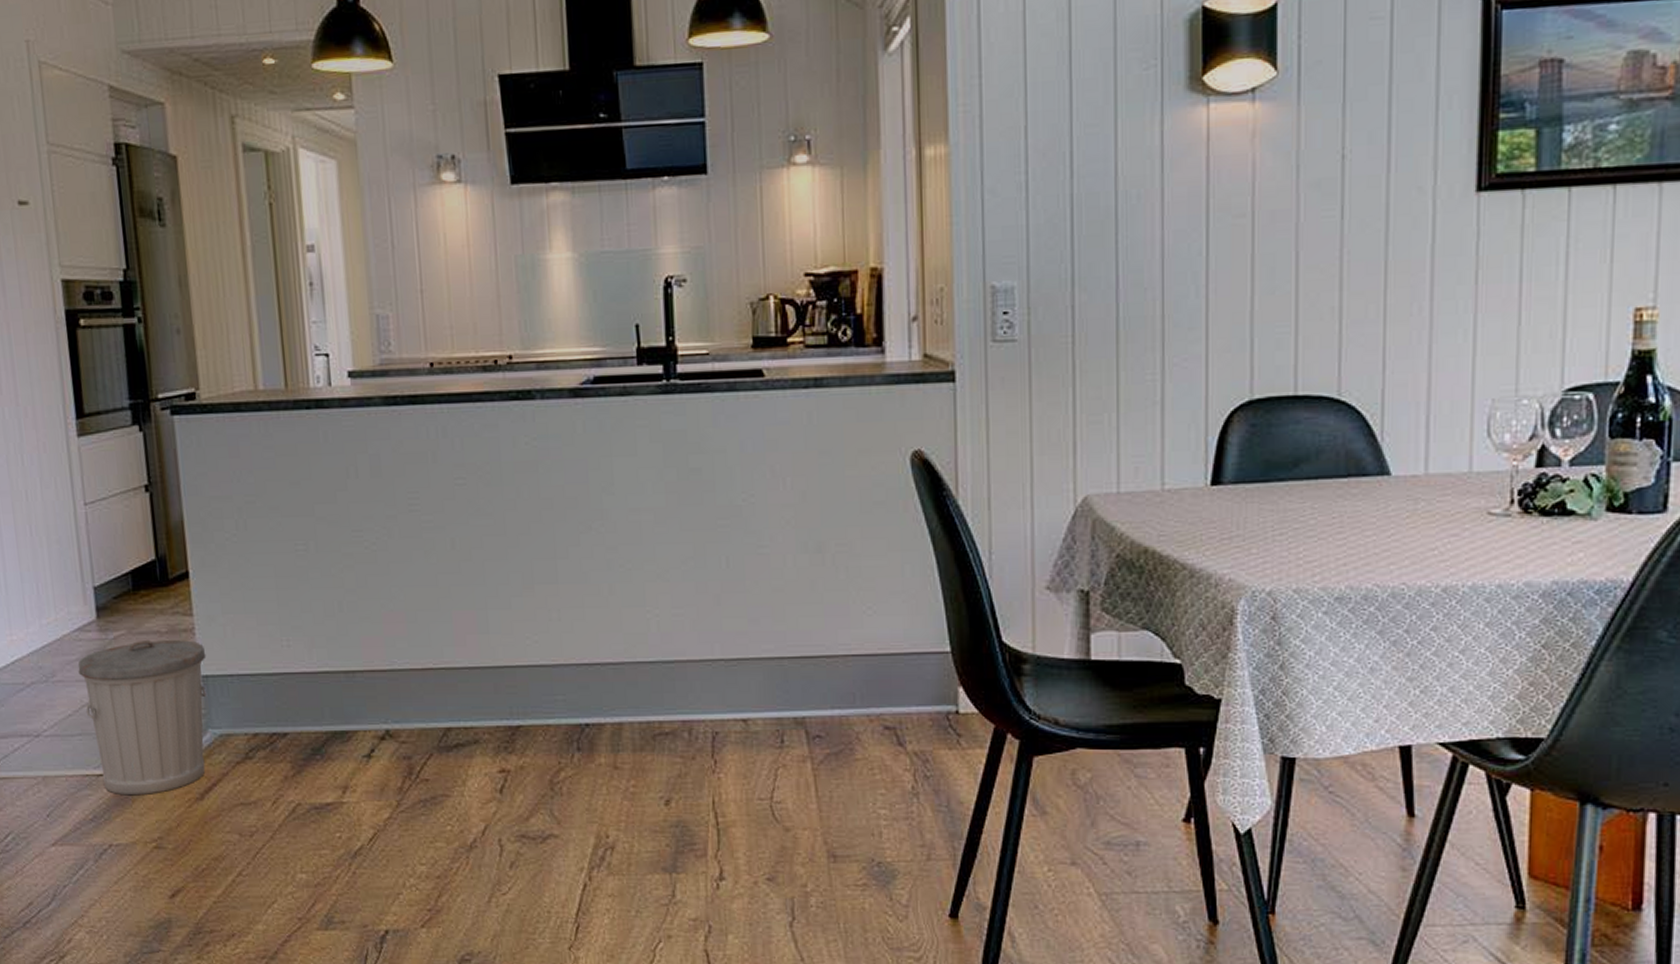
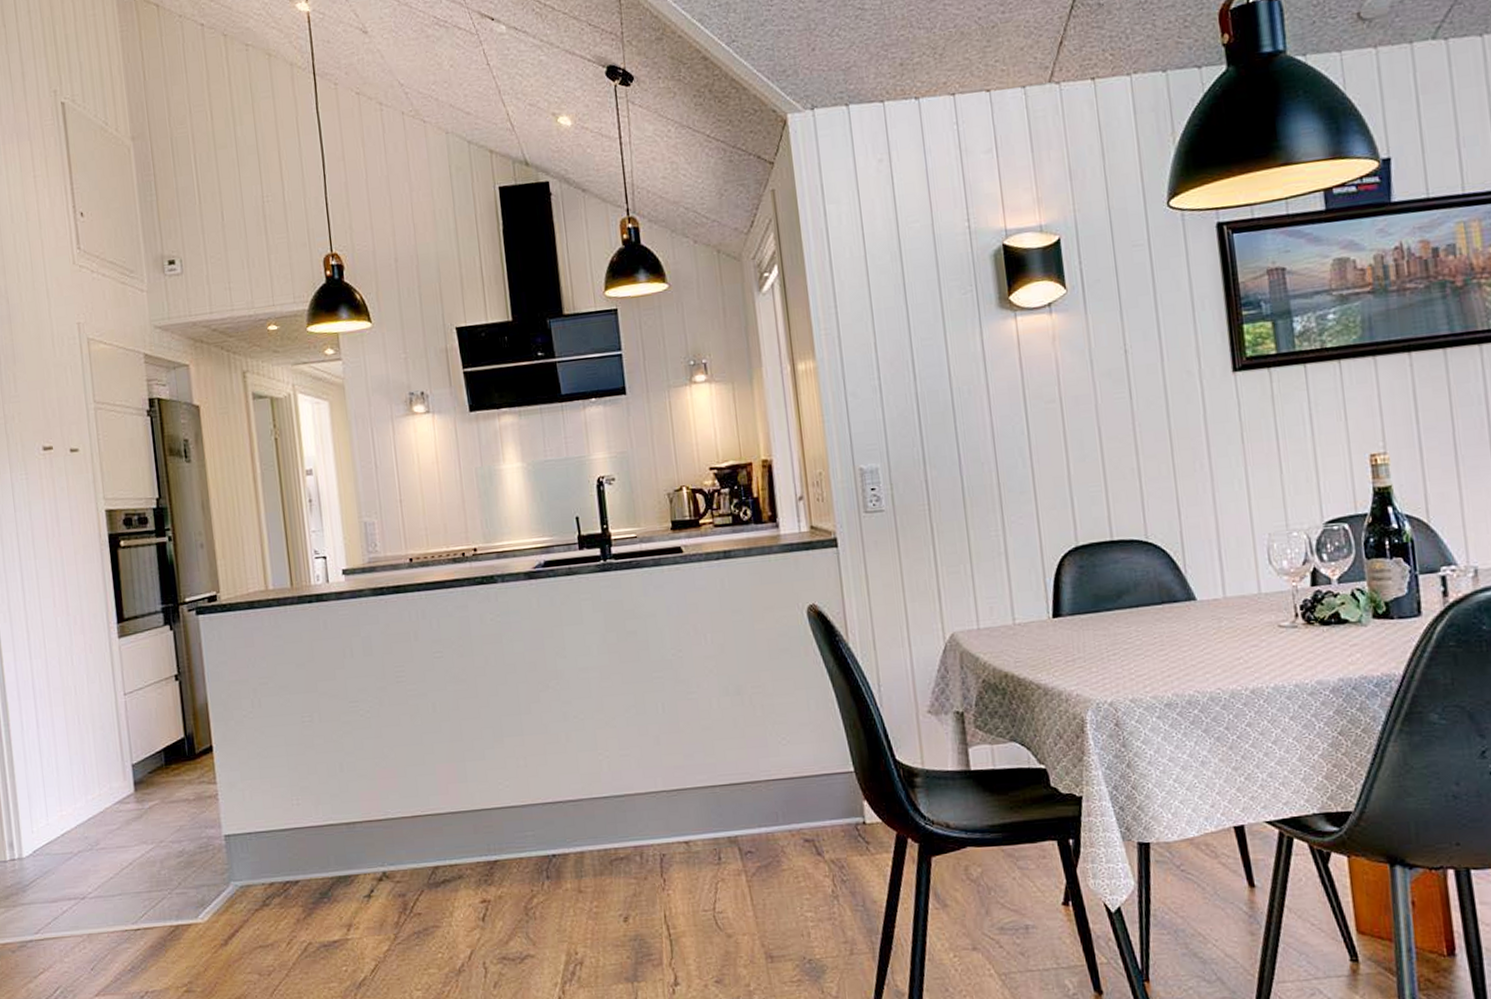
trash can: present [77,640,206,796] -> none [118,805,229,946]

